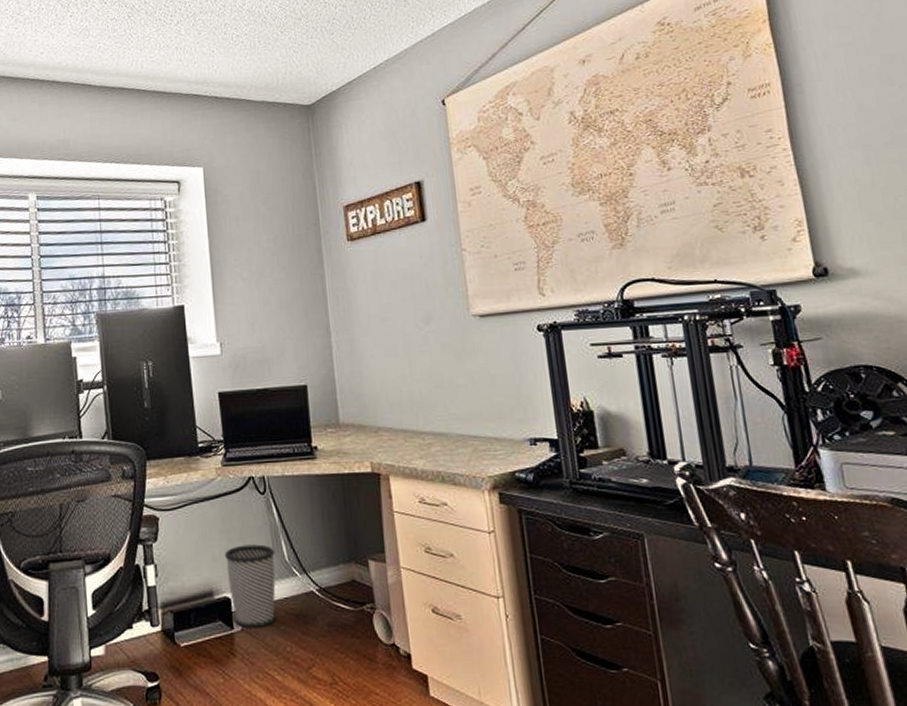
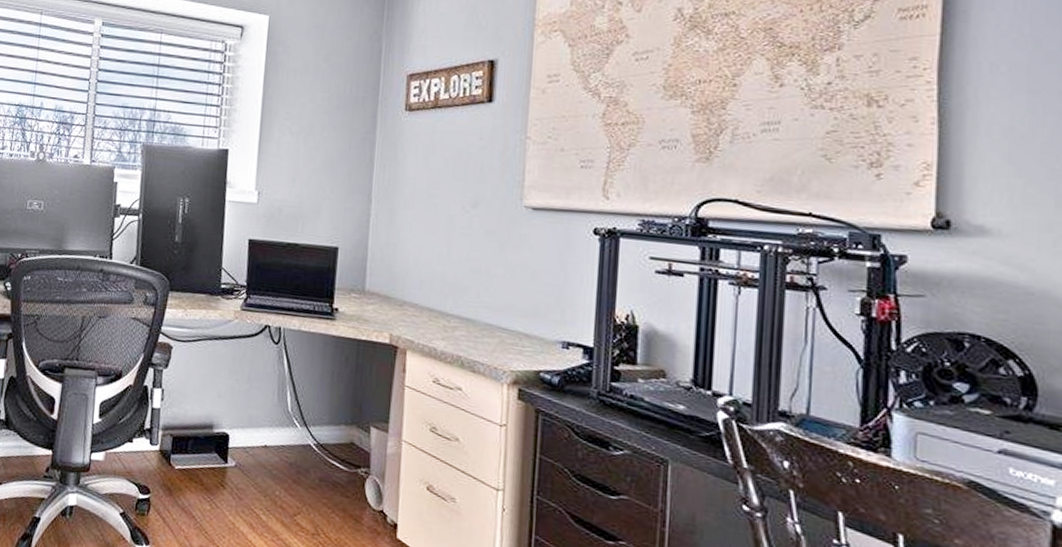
wastebasket: present [224,544,276,629] -> none [229,387,279,468]

